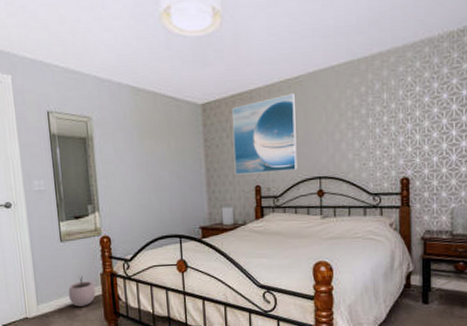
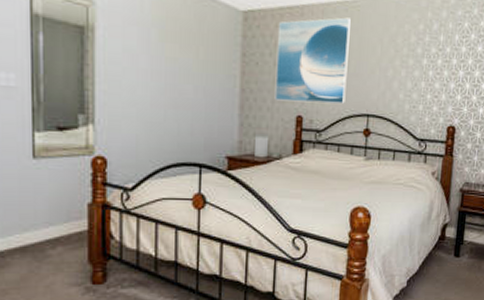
plant pot: present [68,275,96,307] -> none [38,204,78,244]

